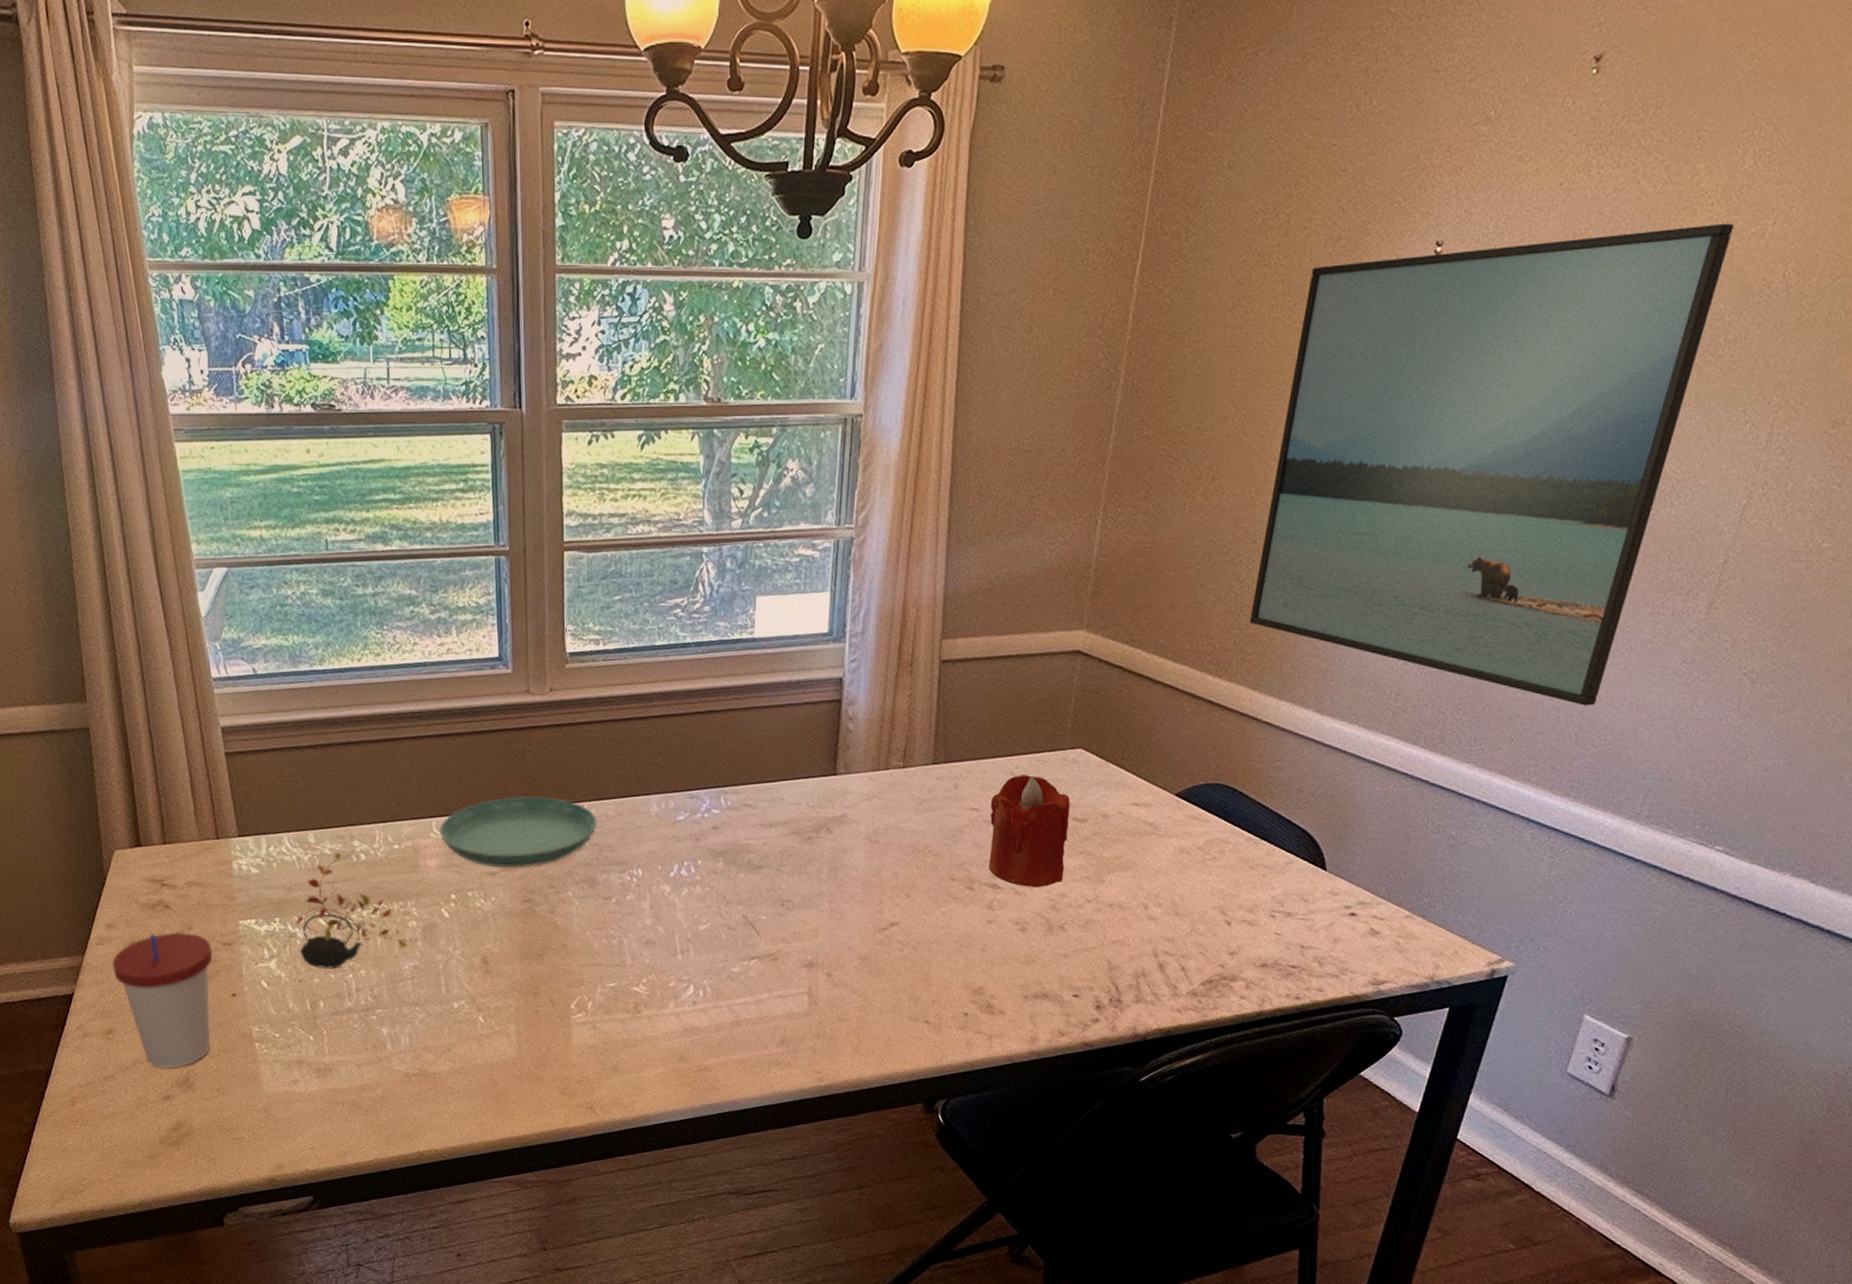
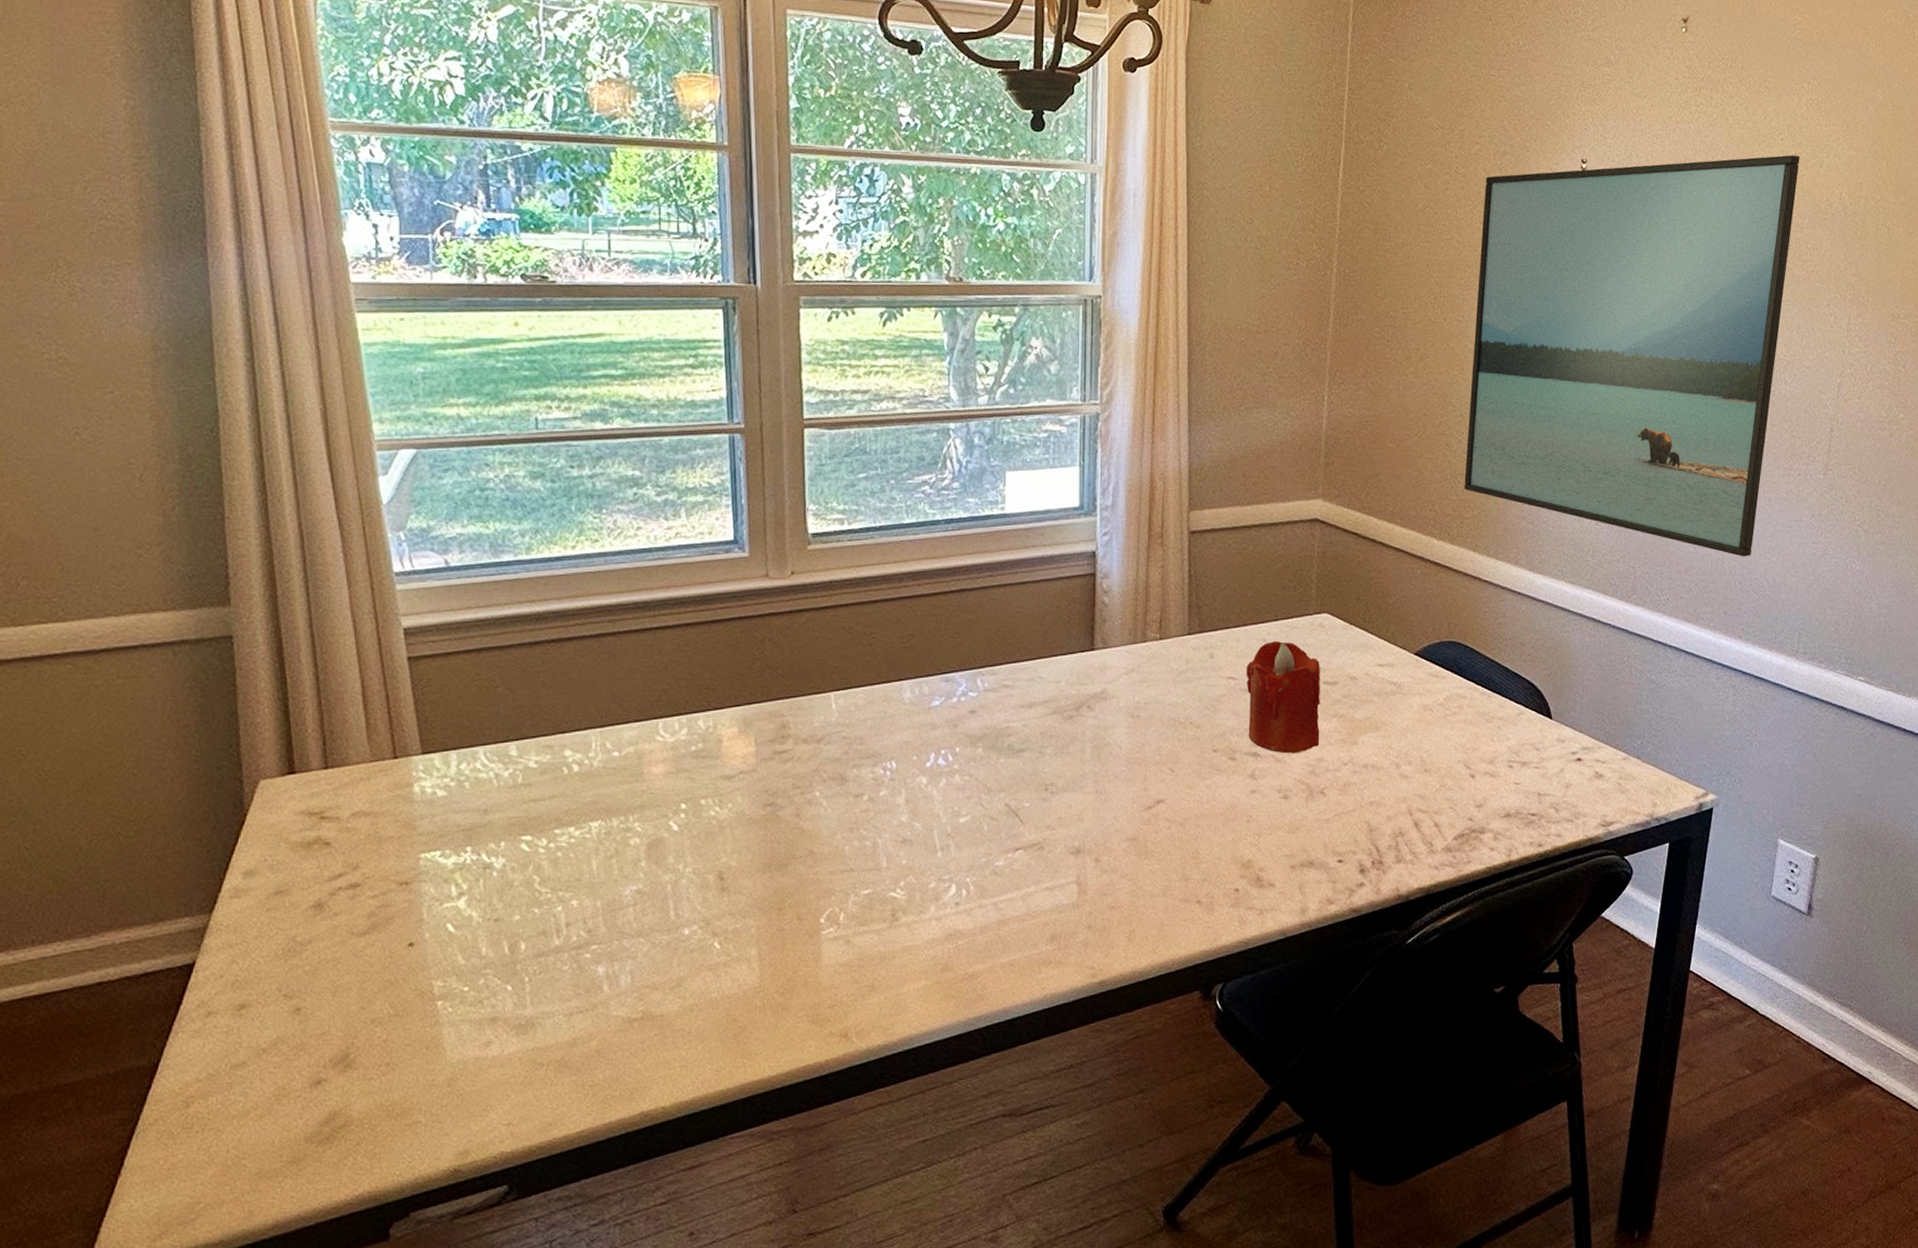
cup: present [112,932,213,1069] -> none [249,874,385,1047]
teapot: present [297,820,418,970] -> none [493,728,641,904]
saucer: present [440,796,597,868] -> none [667,688,846,770]

